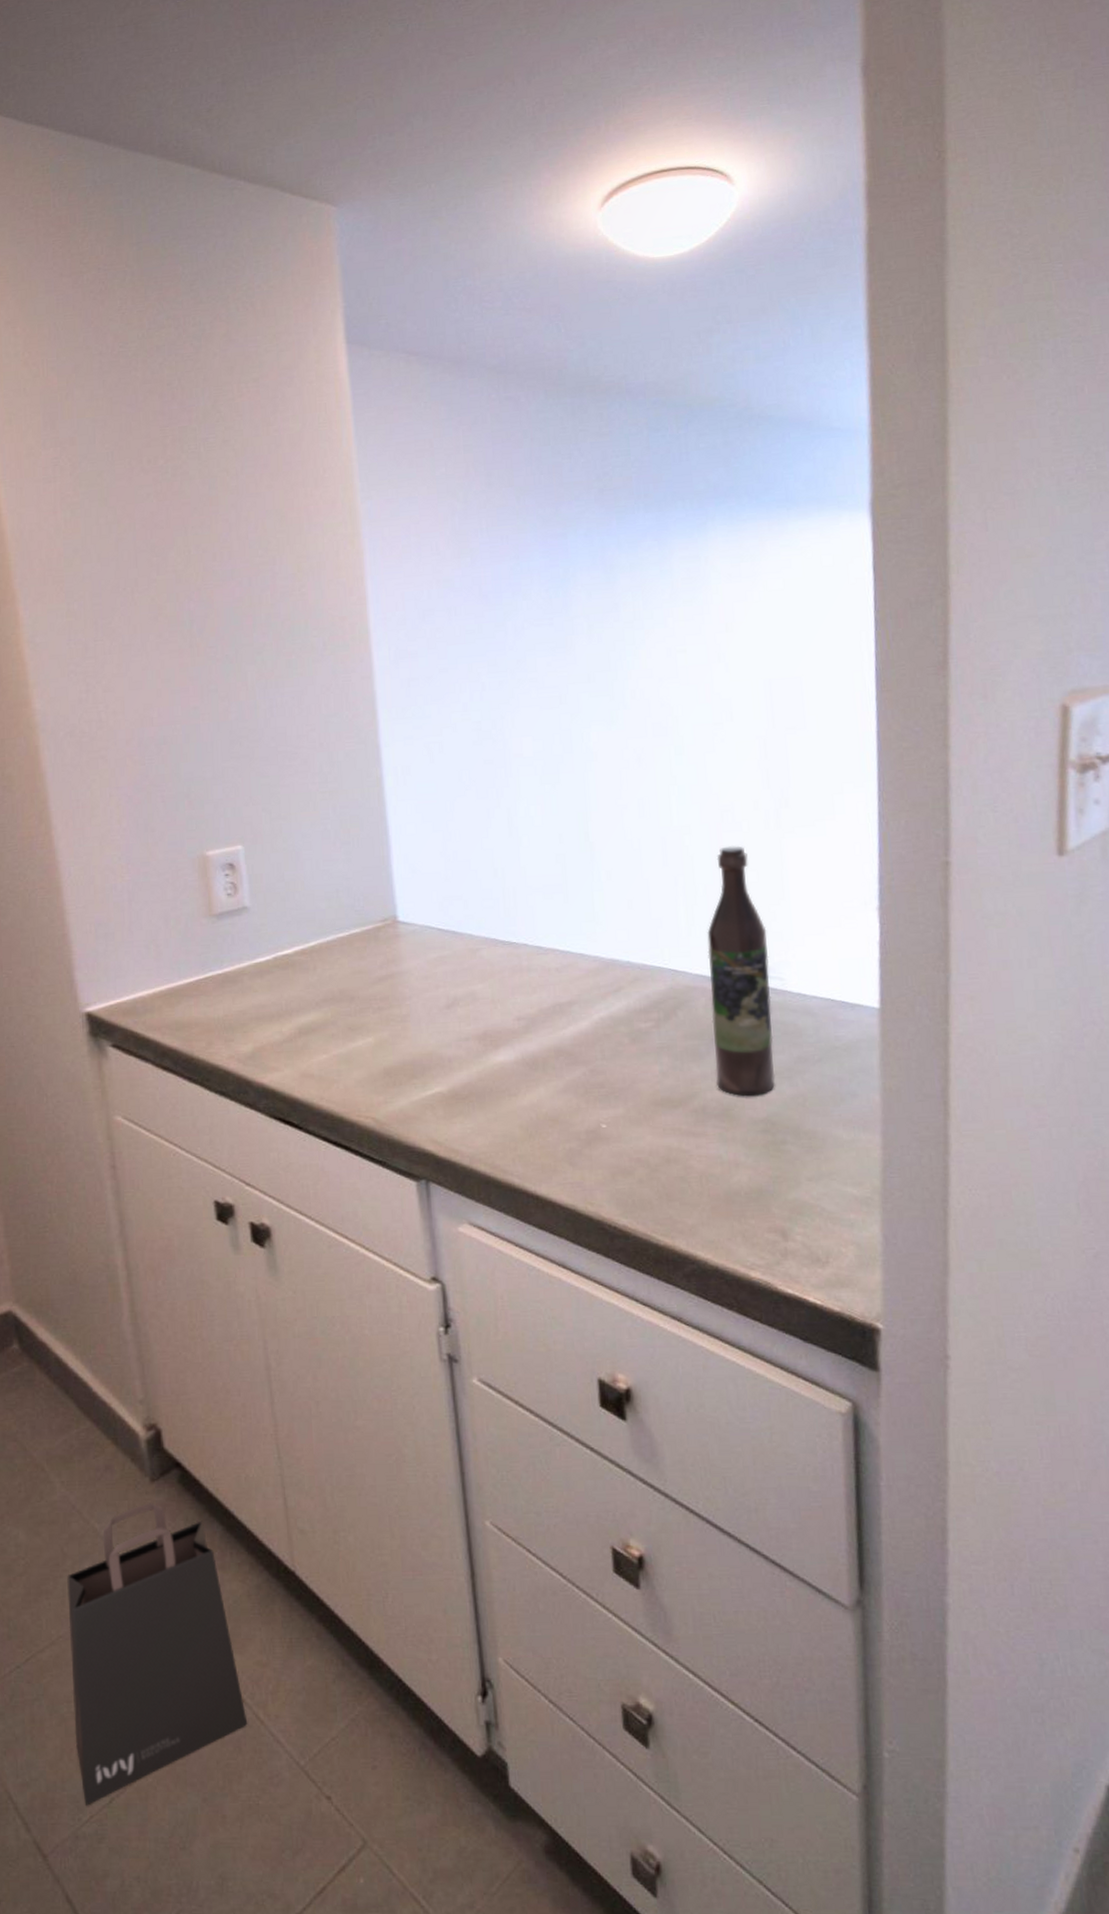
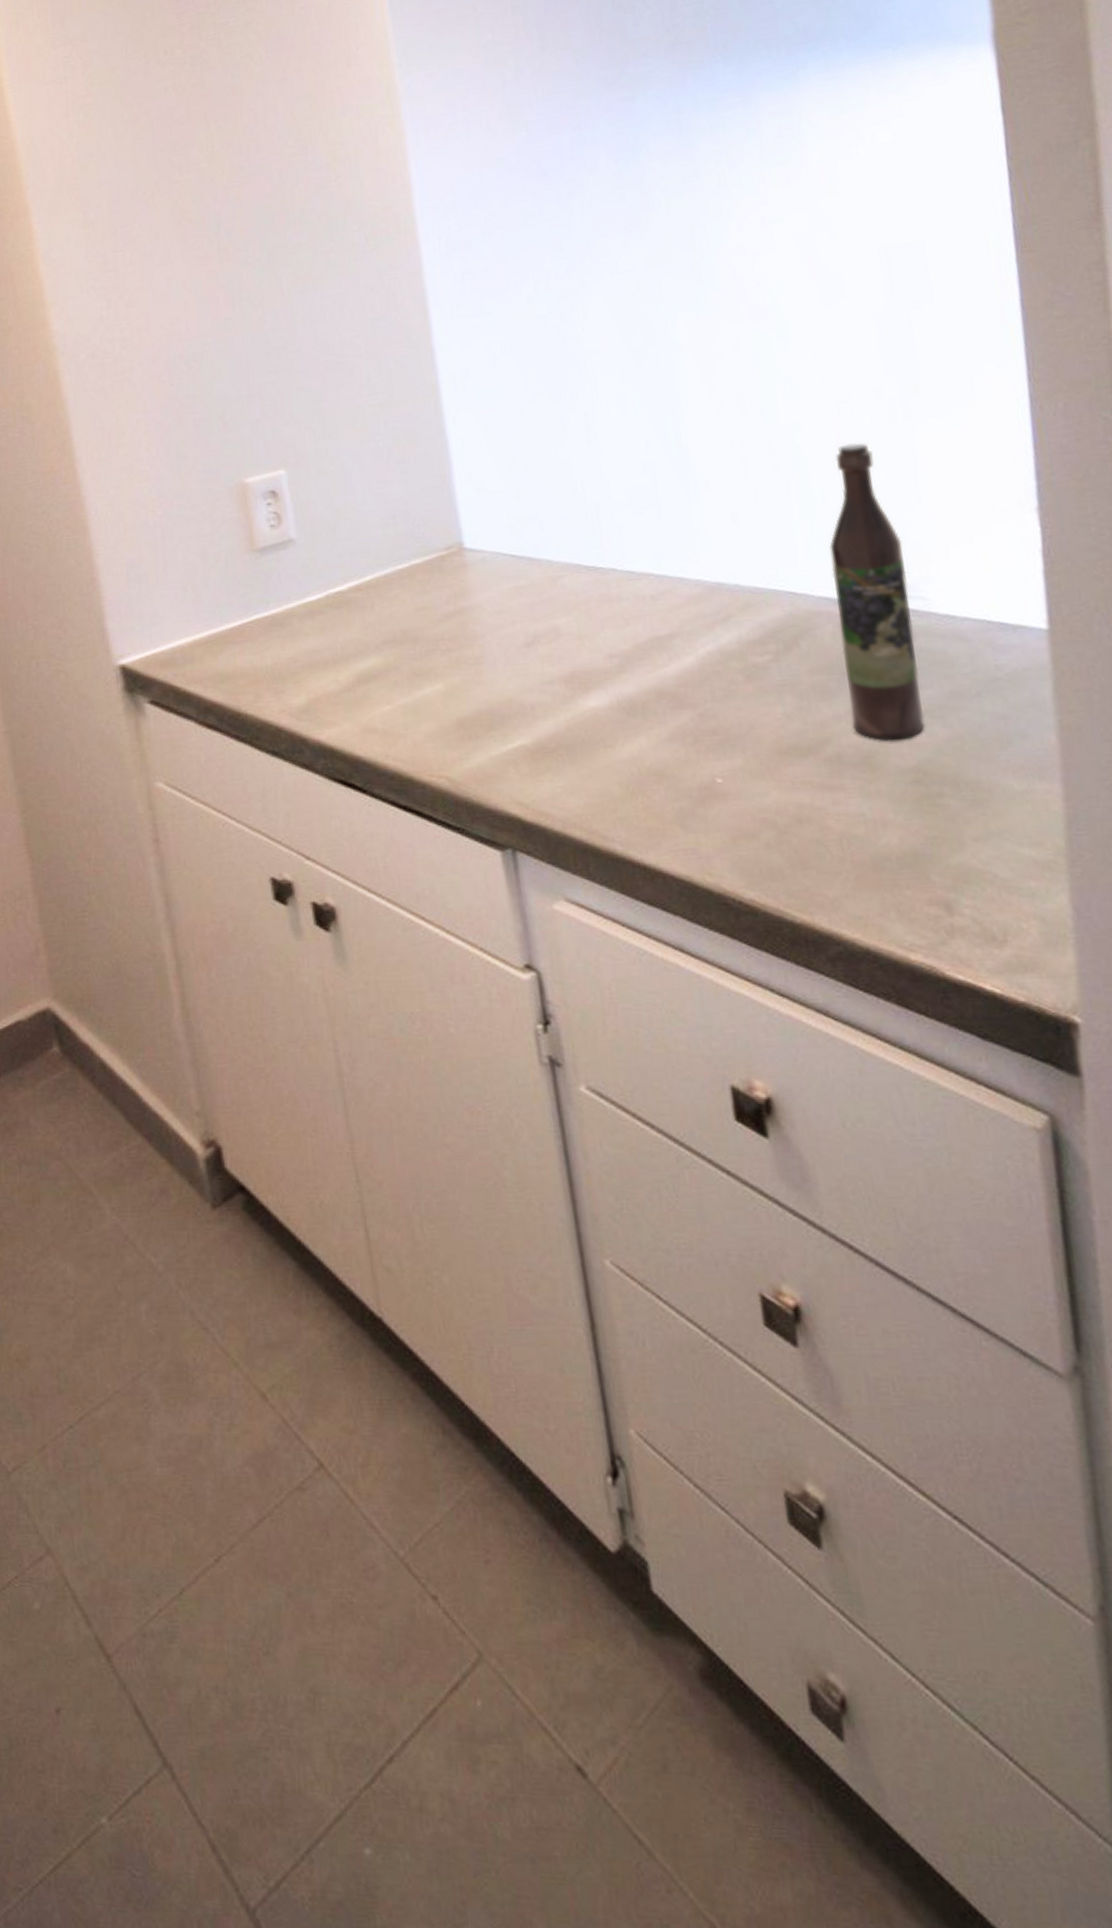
shopping bag: present [67,1503,248,1806] -> none [122,1234,336,1597]

